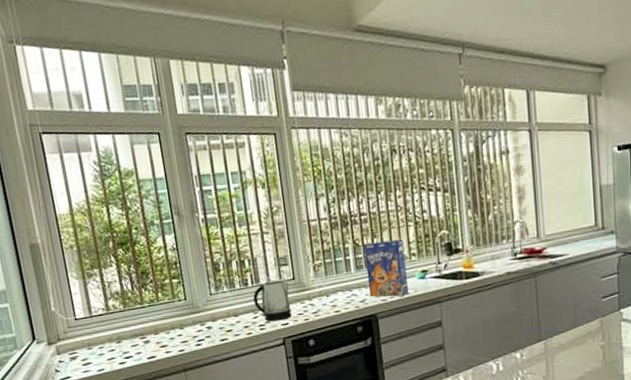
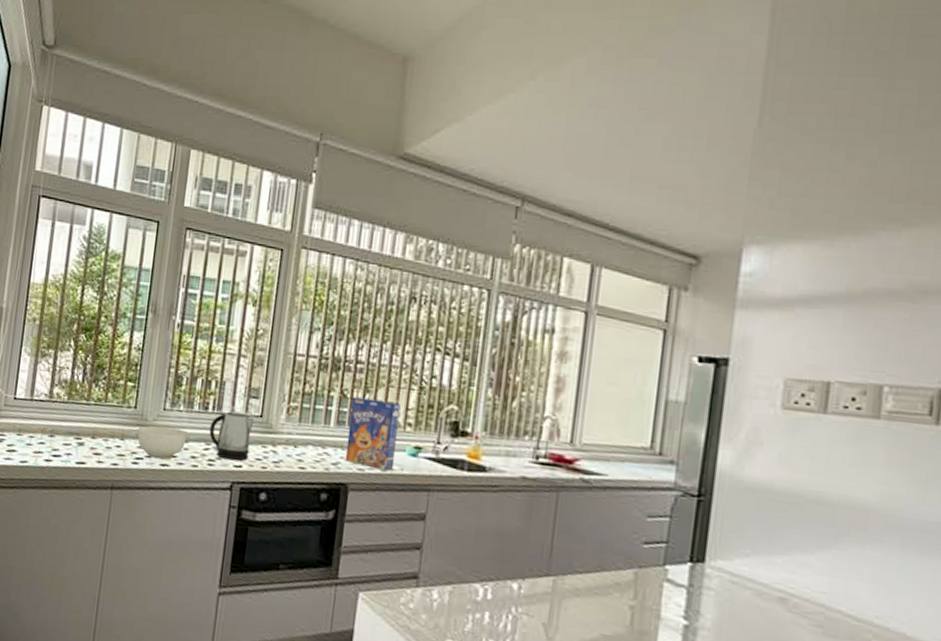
bowl: none [192,307,237,337] -> present [137,425,188,459]

